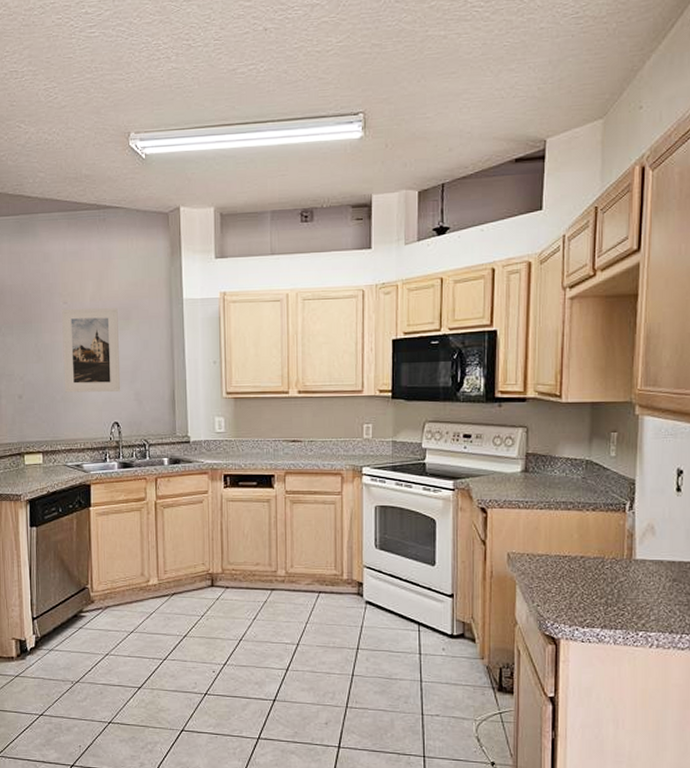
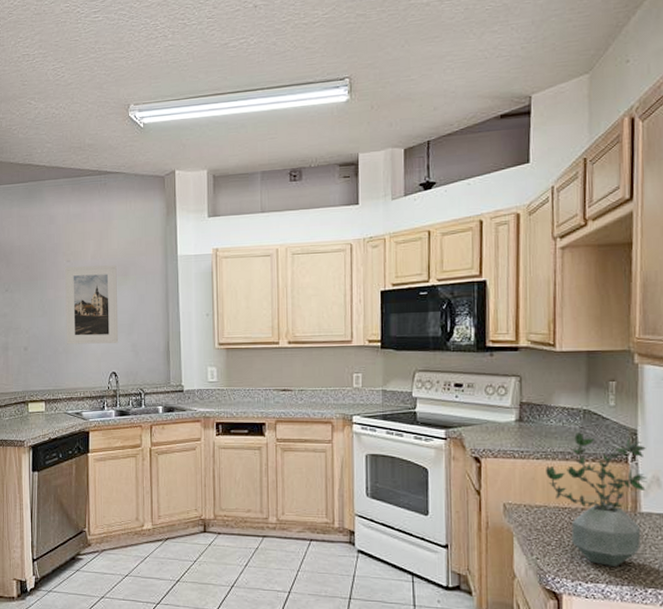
potted plant: none [549,481,643,611] -> present [546,431,647,566]

